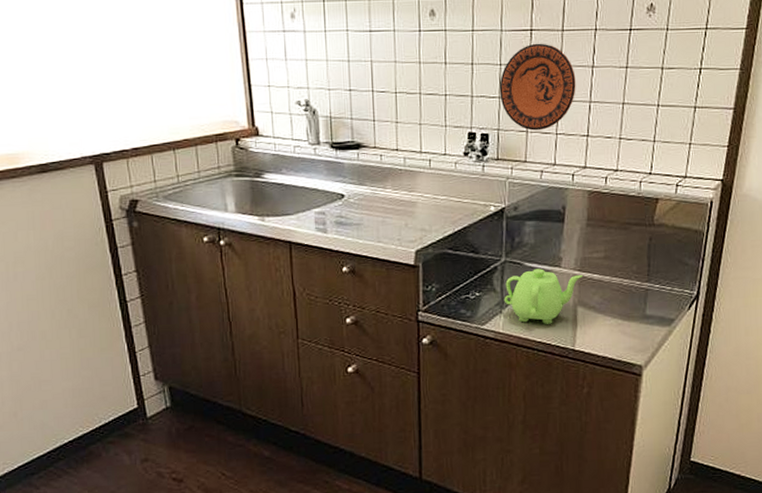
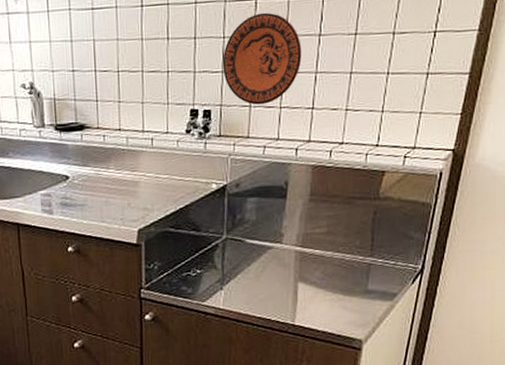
teakettle: present [504,268,584,324] -> none [224,245,305,300]

